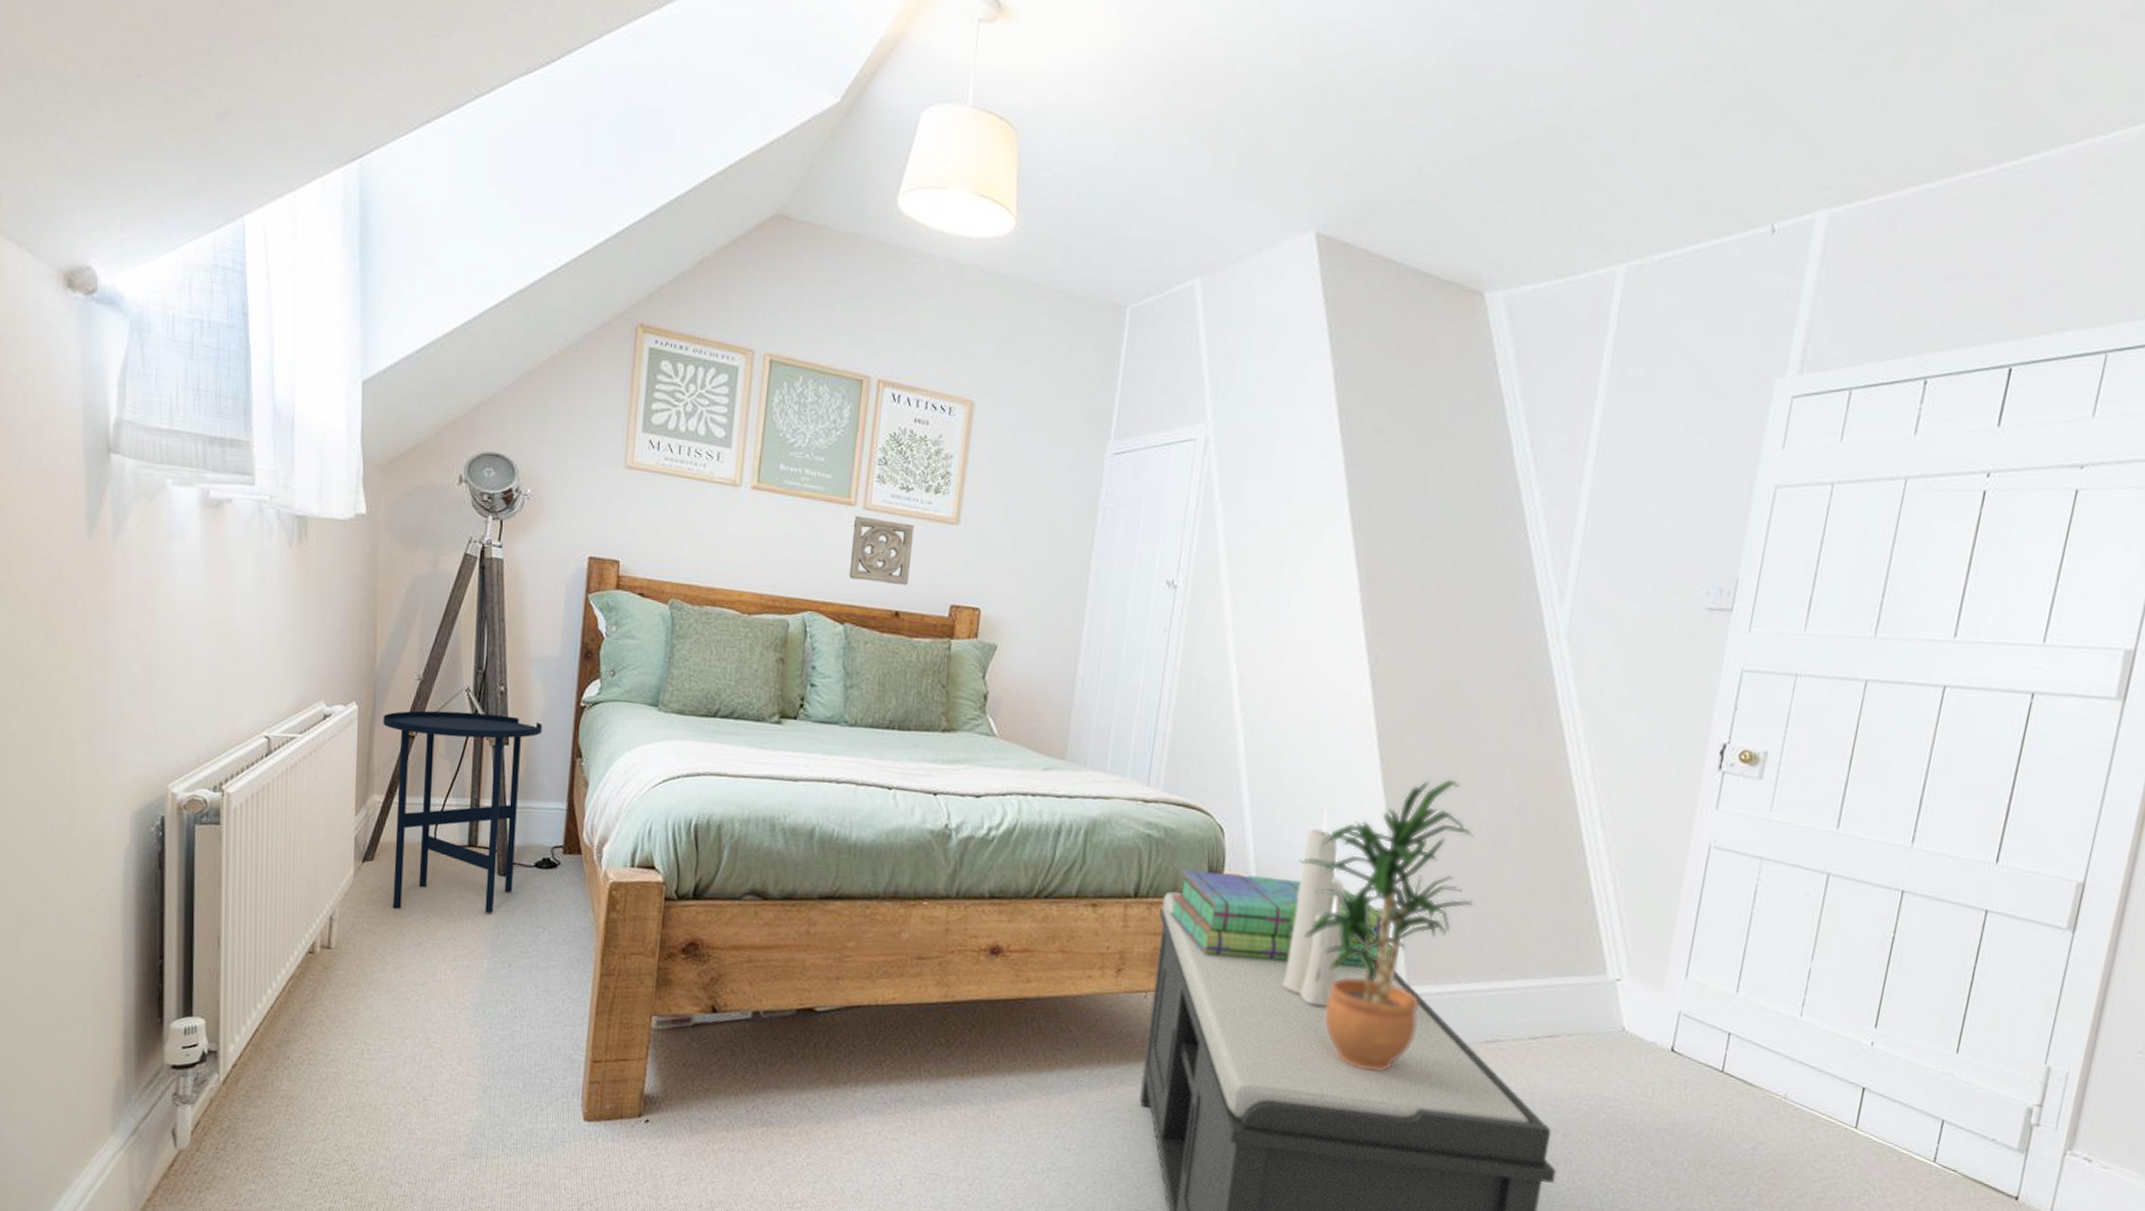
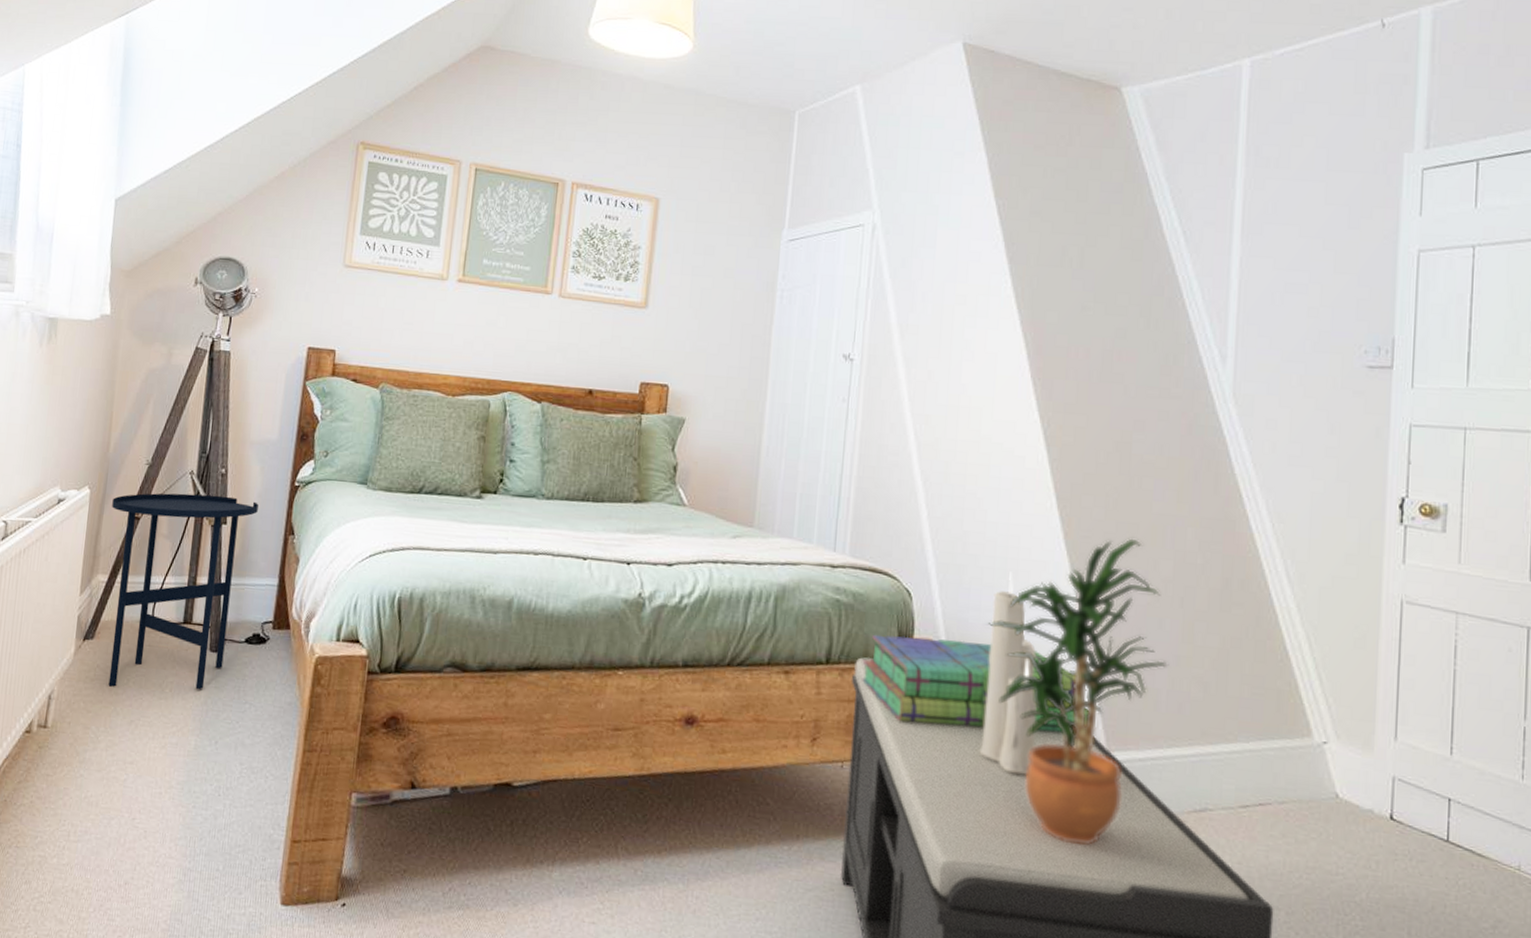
wall ornament: present [849,515,915,585] -> none [545,303,607,365]

